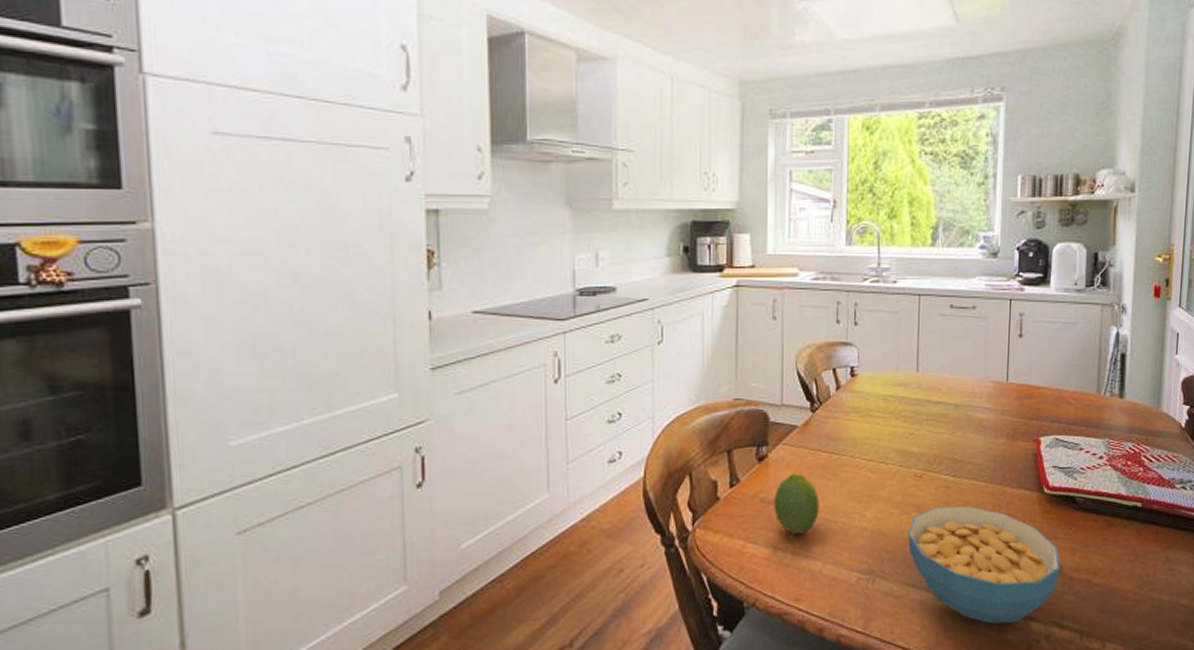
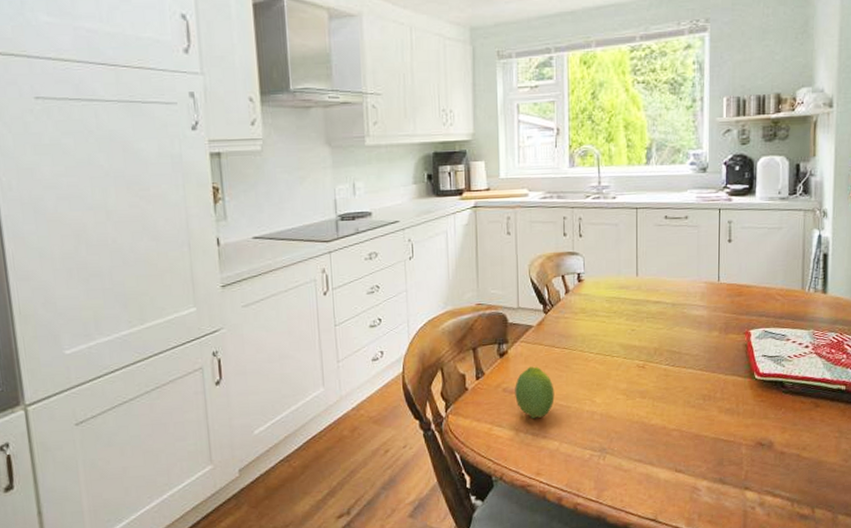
cereal bowl: present [907,505,1060,624] -> none [633,391,772,493]

